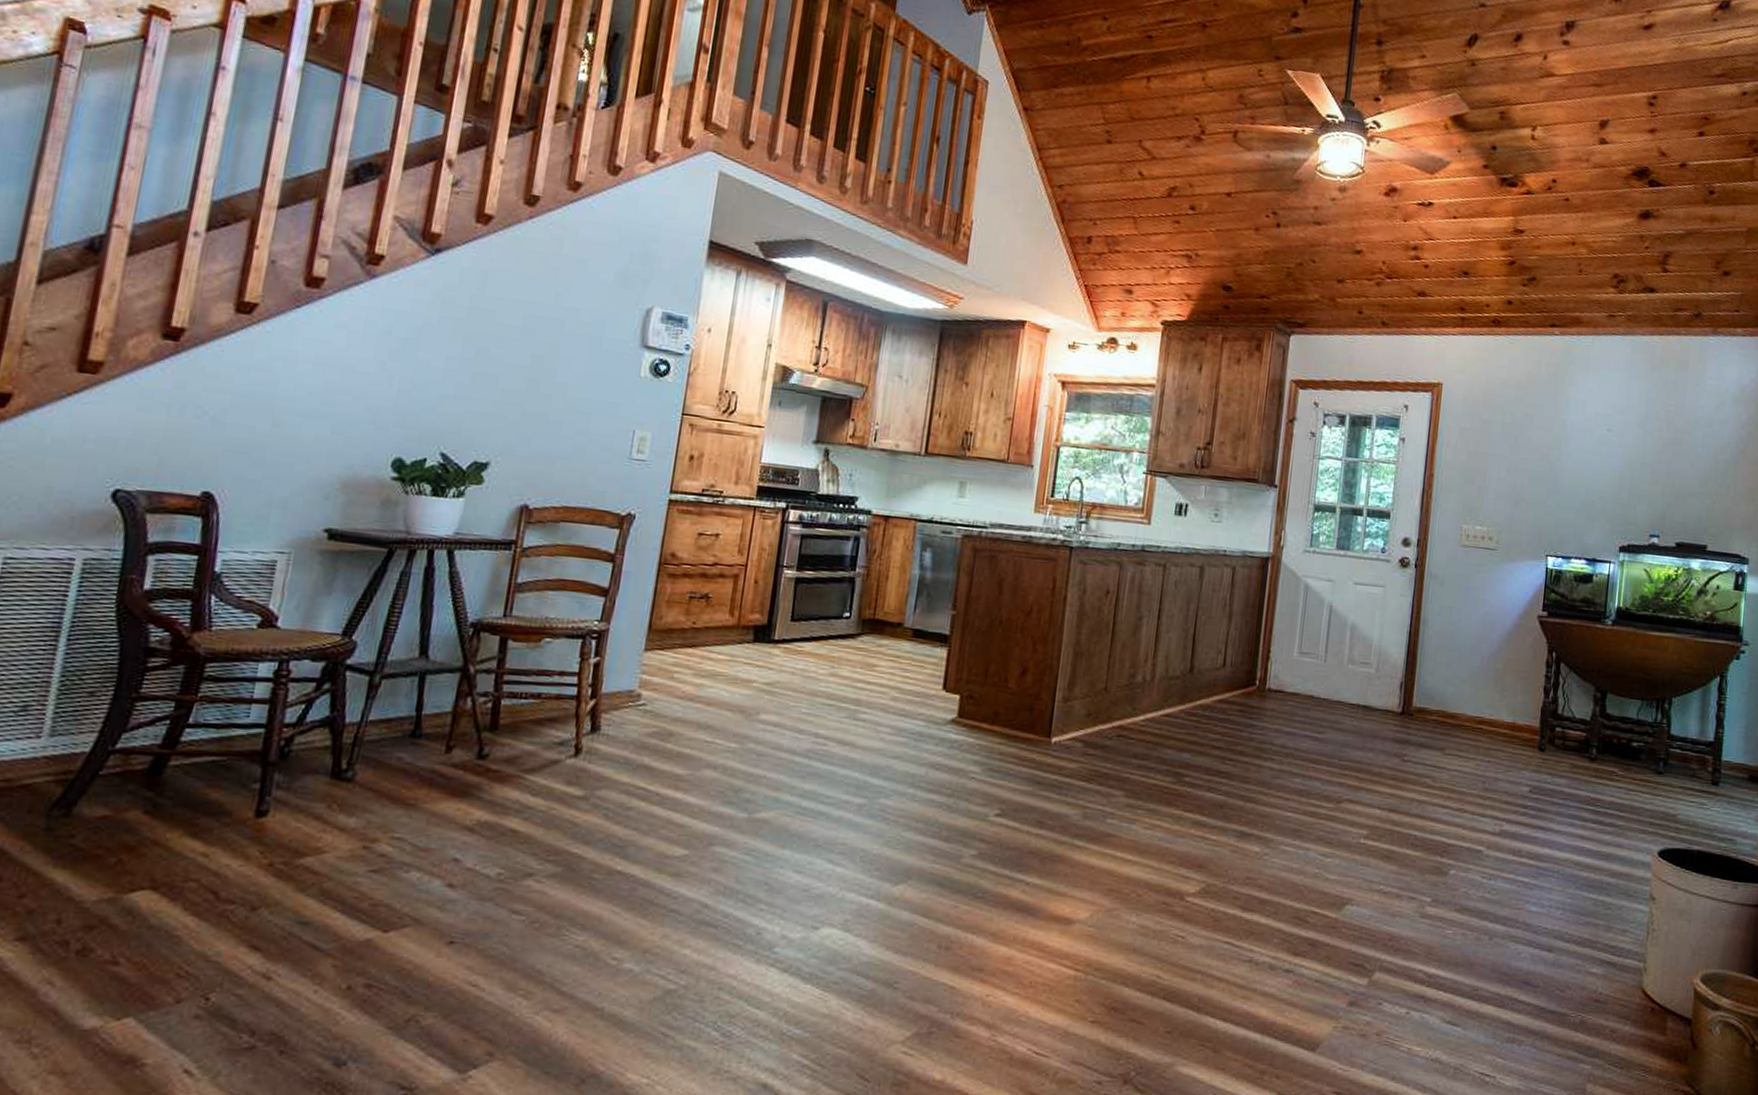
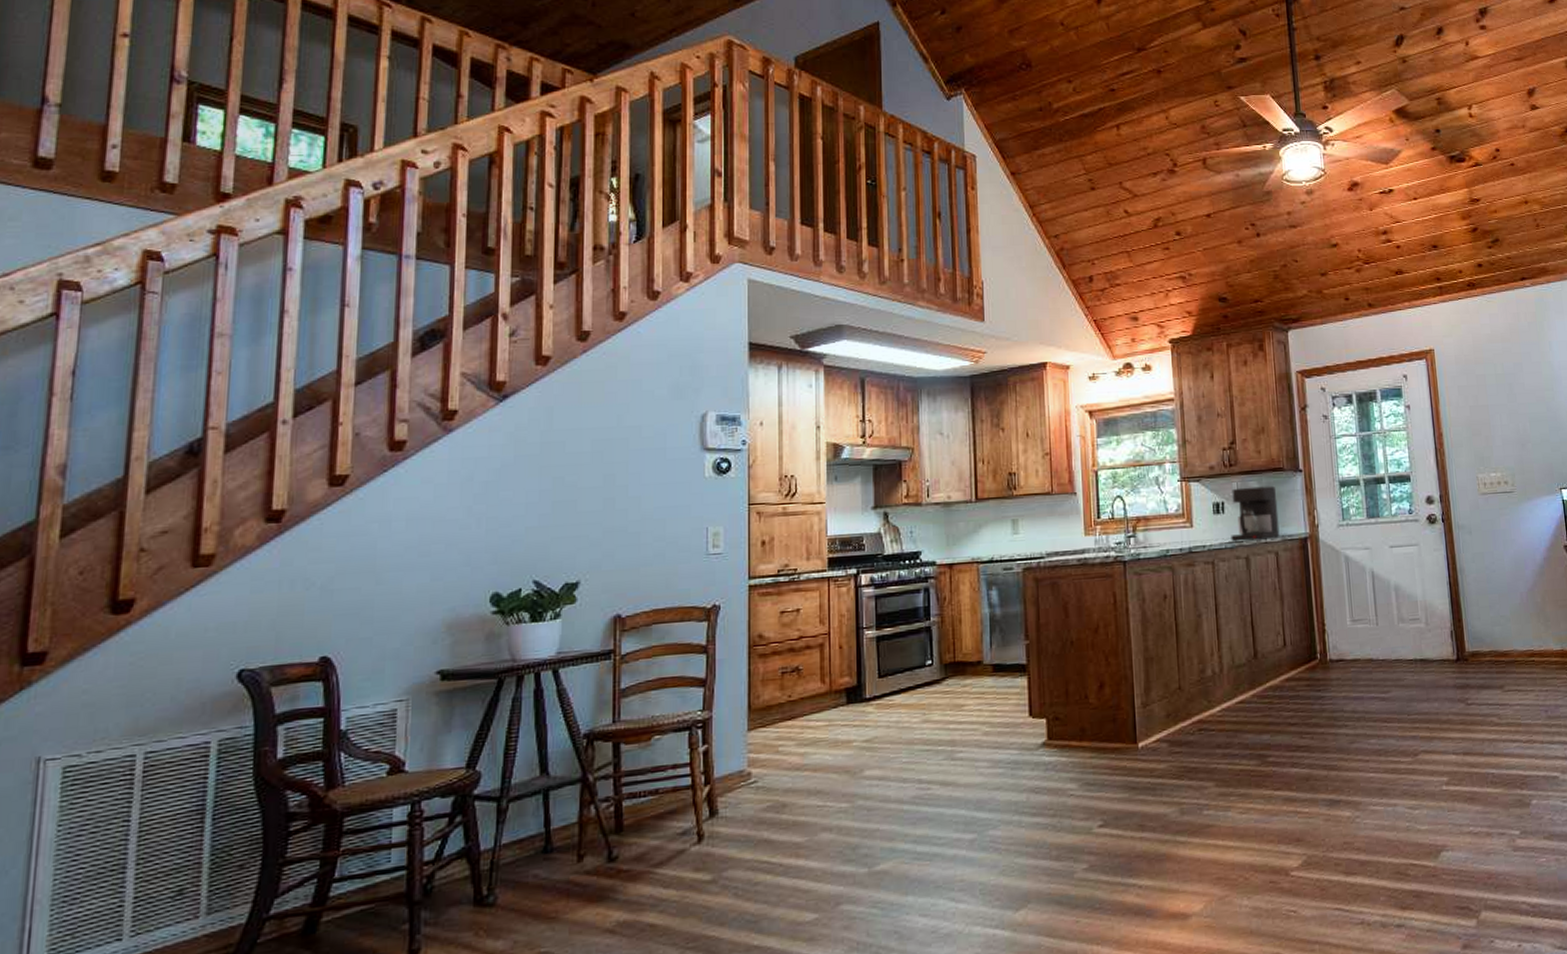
coffee maker: none [1188,492,1246,553] -> present [1231,485,1280,542]

